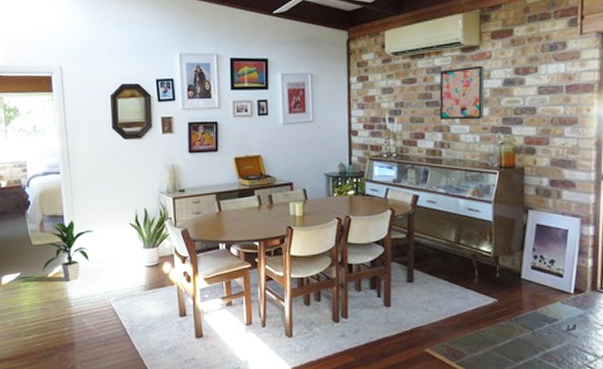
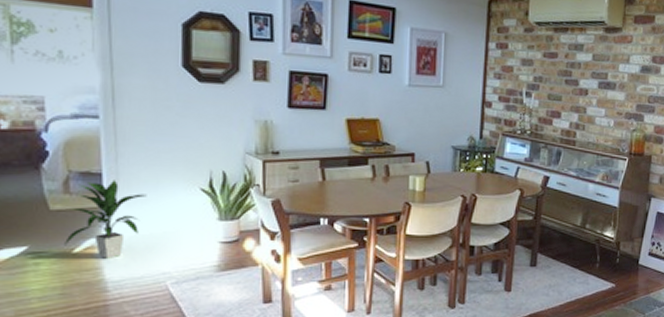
wall art: present [439,65,485,120] -> none [577,48,625,104]

